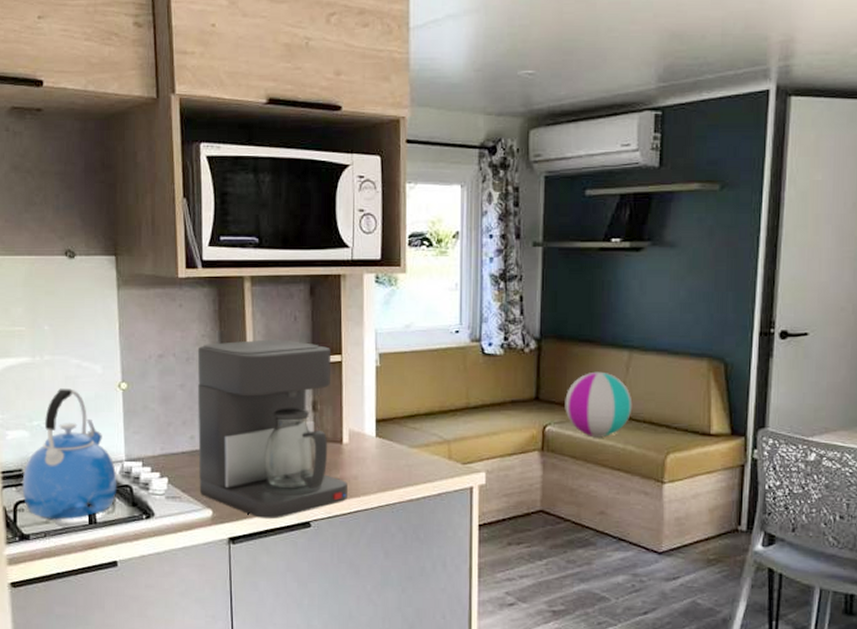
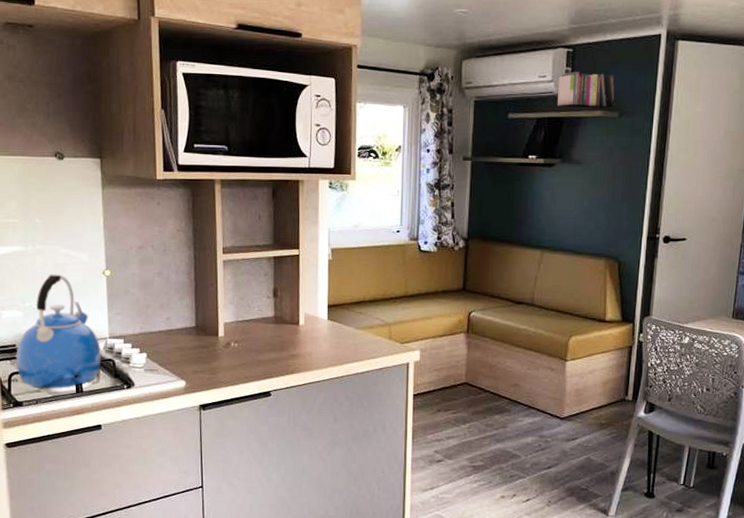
coffee maker: present [197,339,348,520] -> none [173,234,303,390]
beach ball: present [565,371,633,438] -> none [487,267,543,323]
books: none [645,137,717,181] -> present [557,71,617,109]

